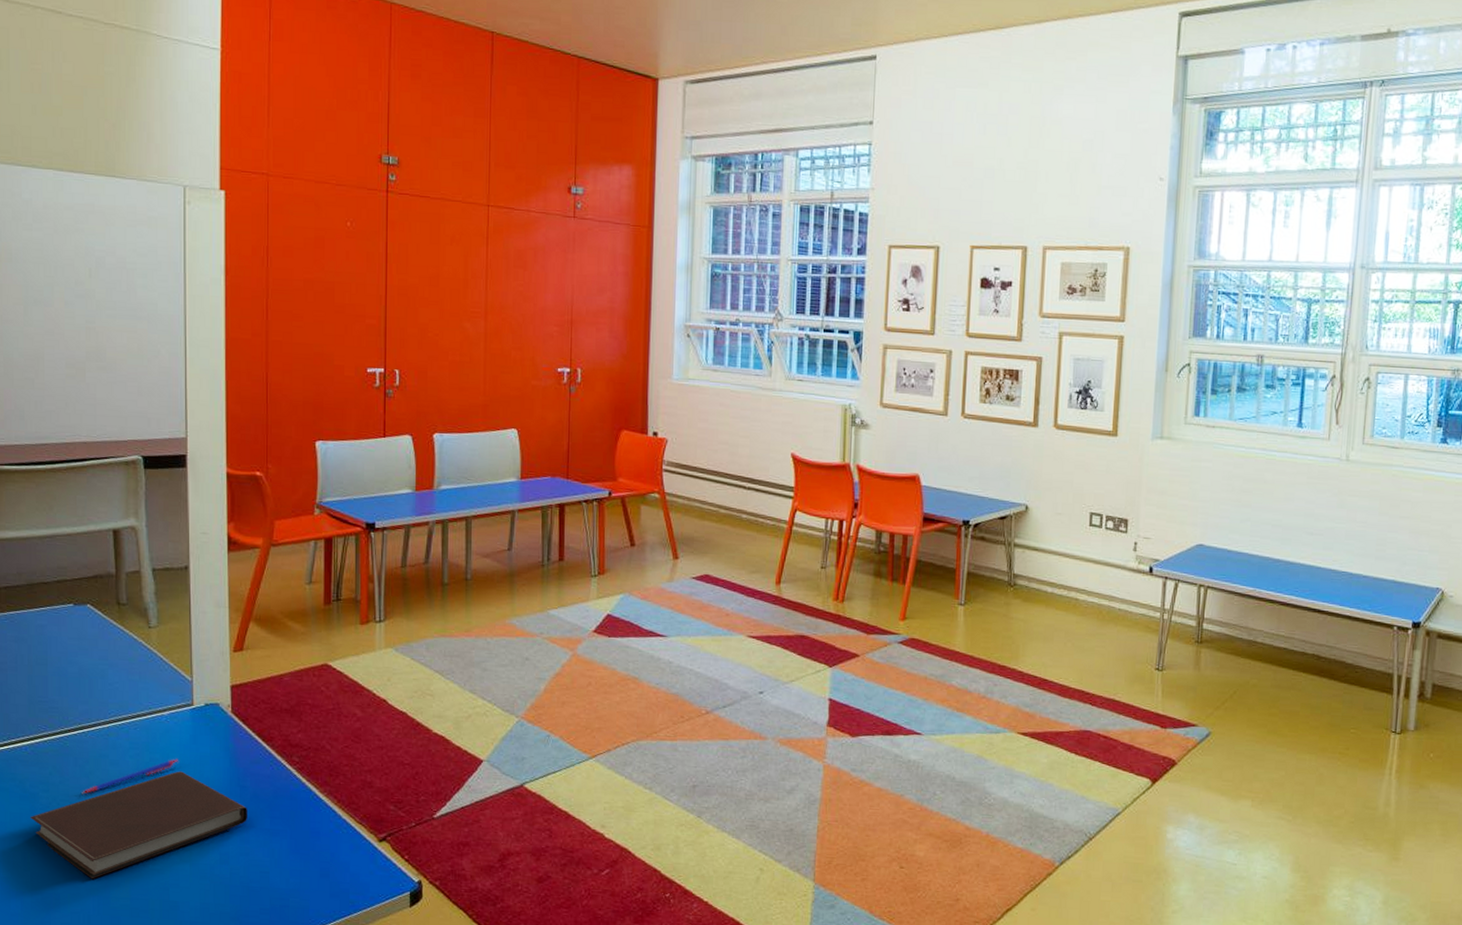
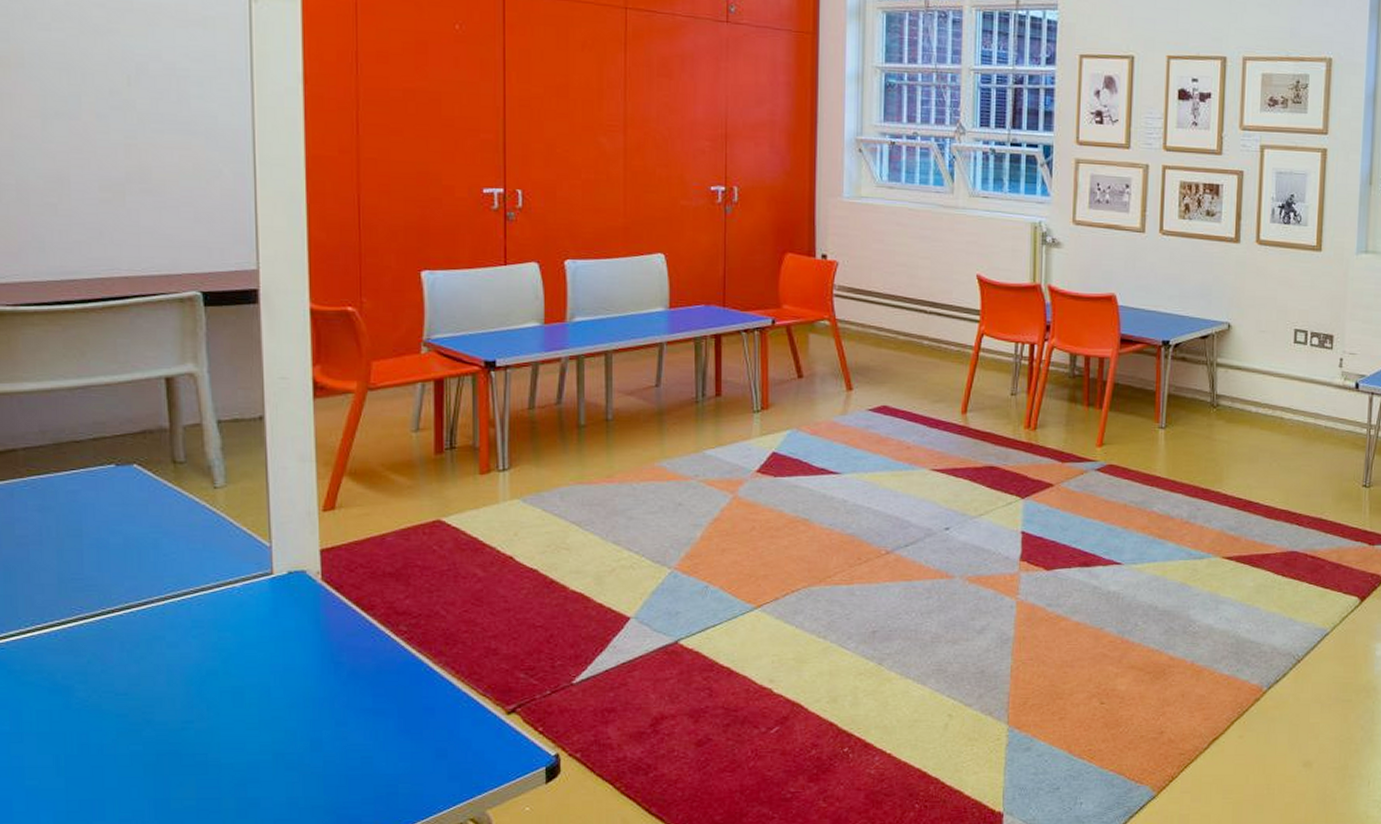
notebook: present [29,771,247,878] -> none [62,650,344,779]
pen: present [82,758,178,795] -> none [131,636,255,684]

